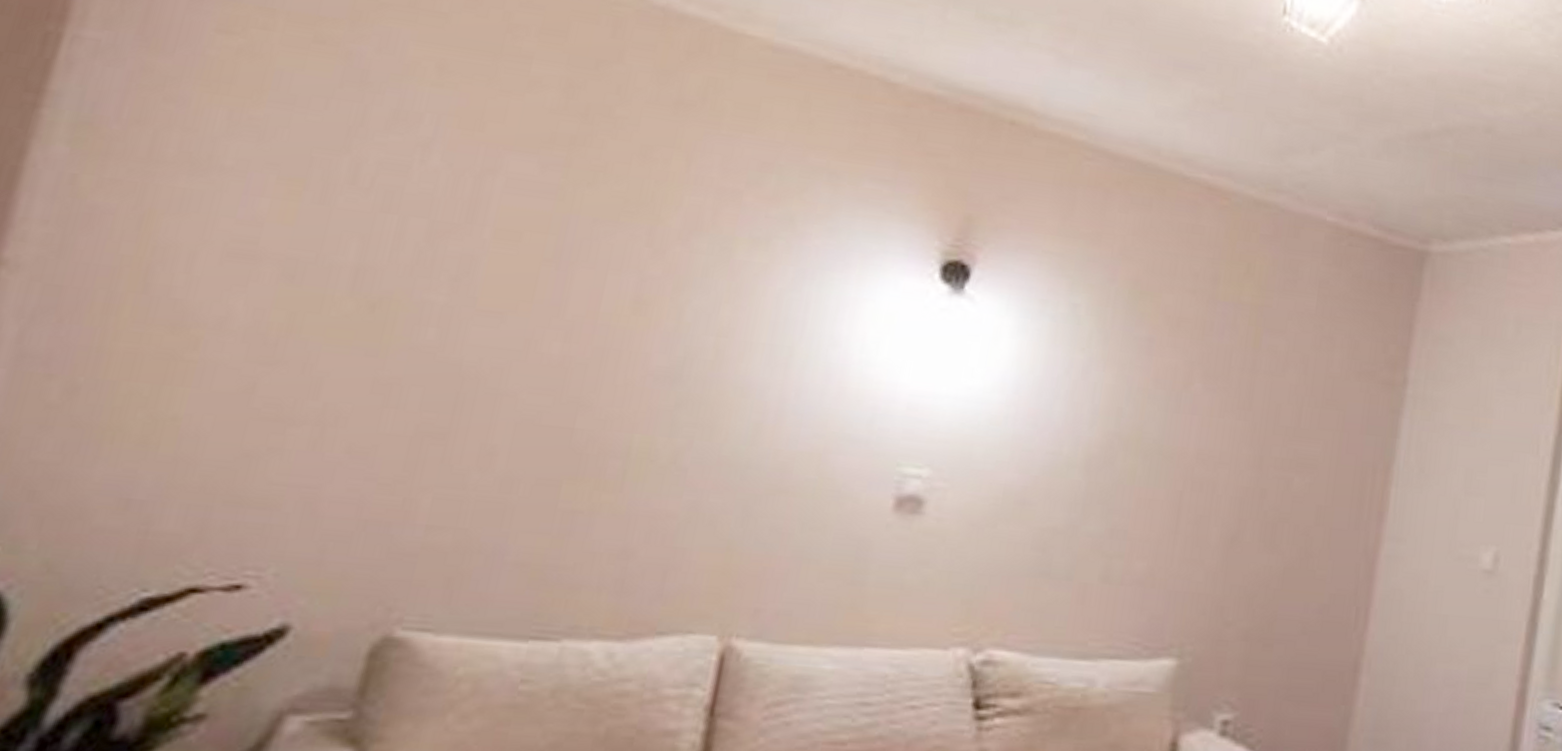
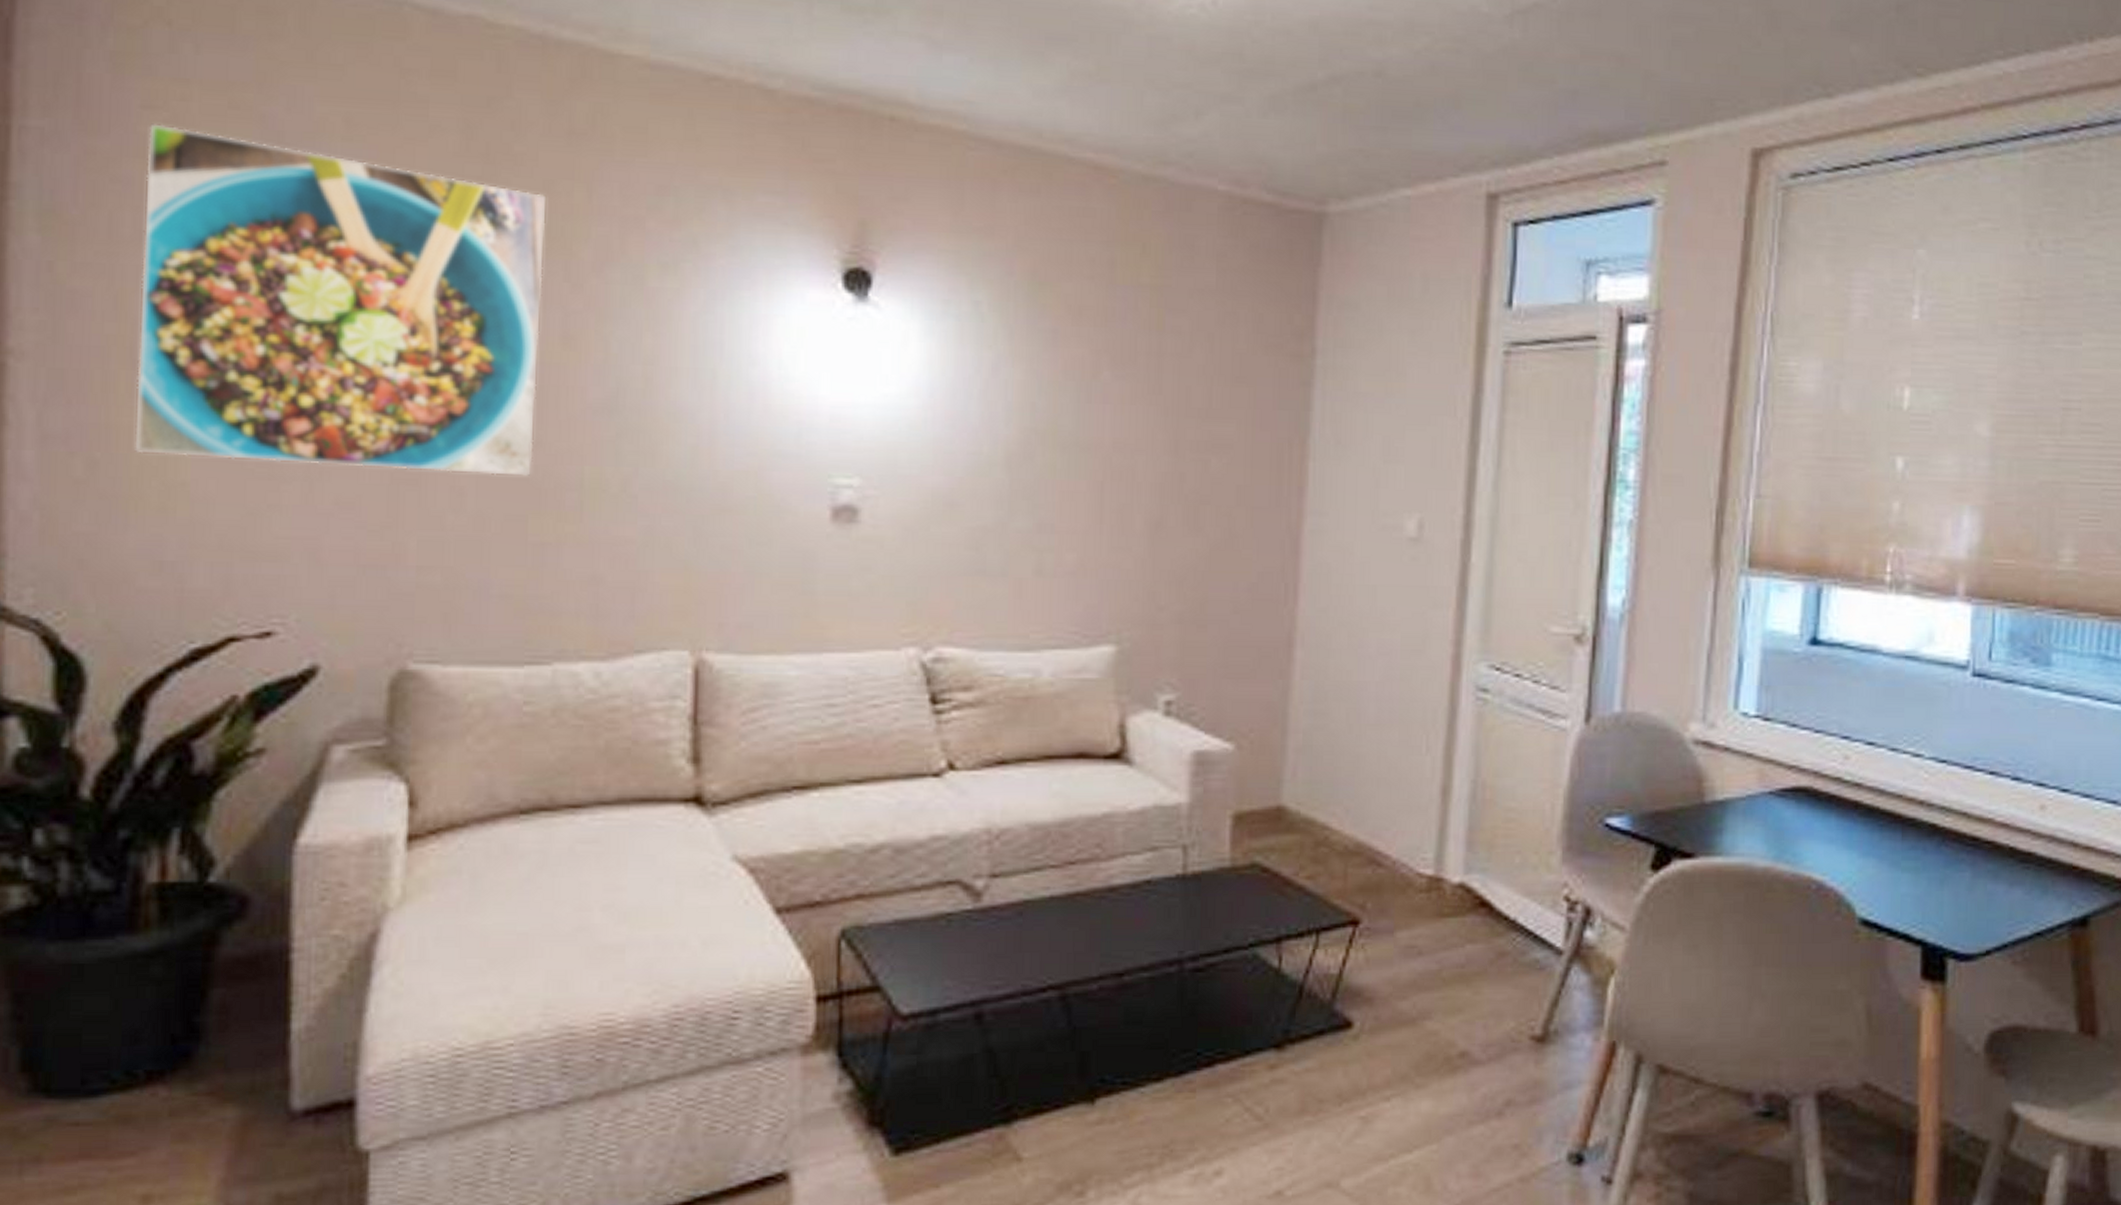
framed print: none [125,48,641,441] -> present [133,123,546,477]

